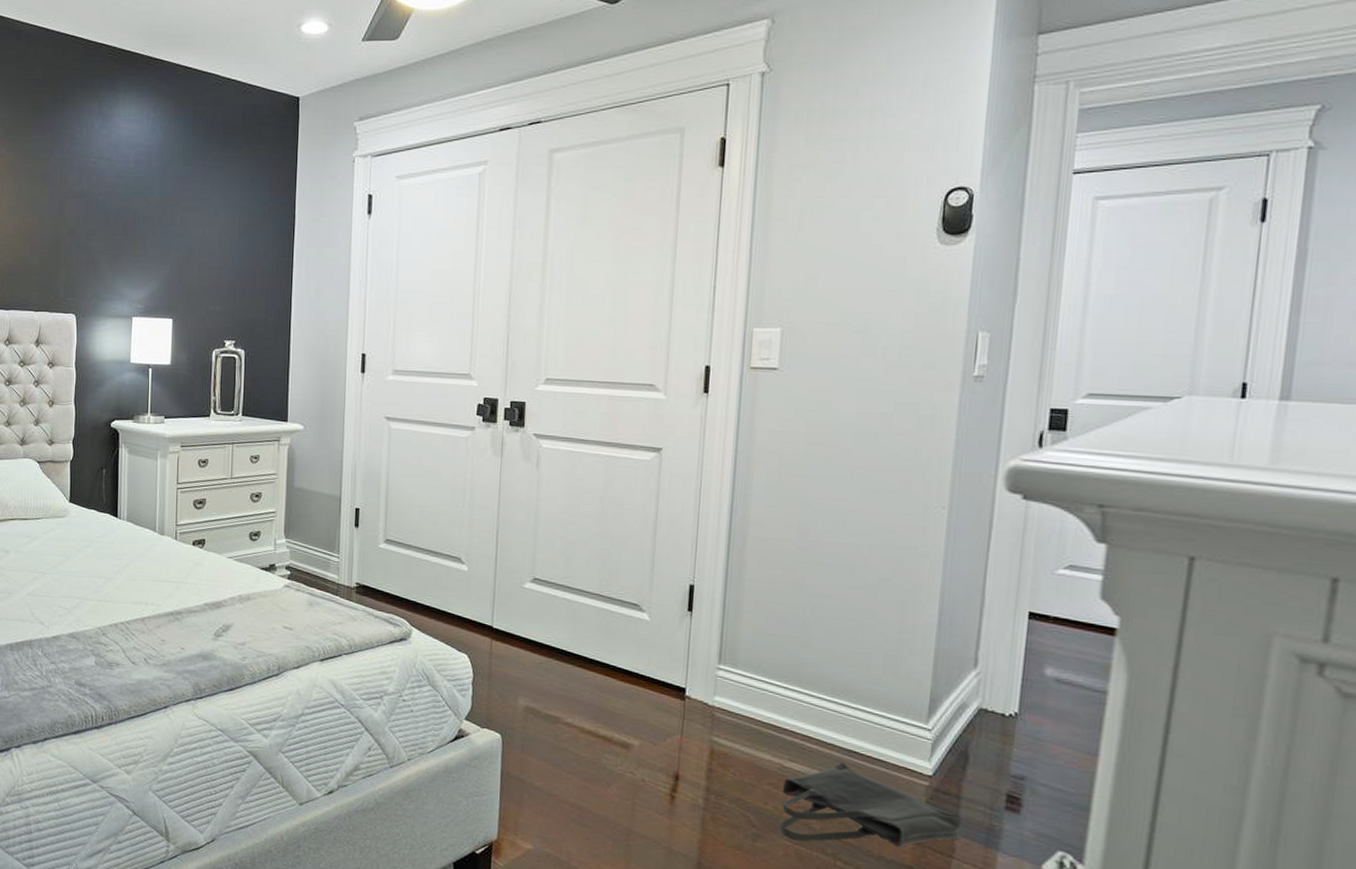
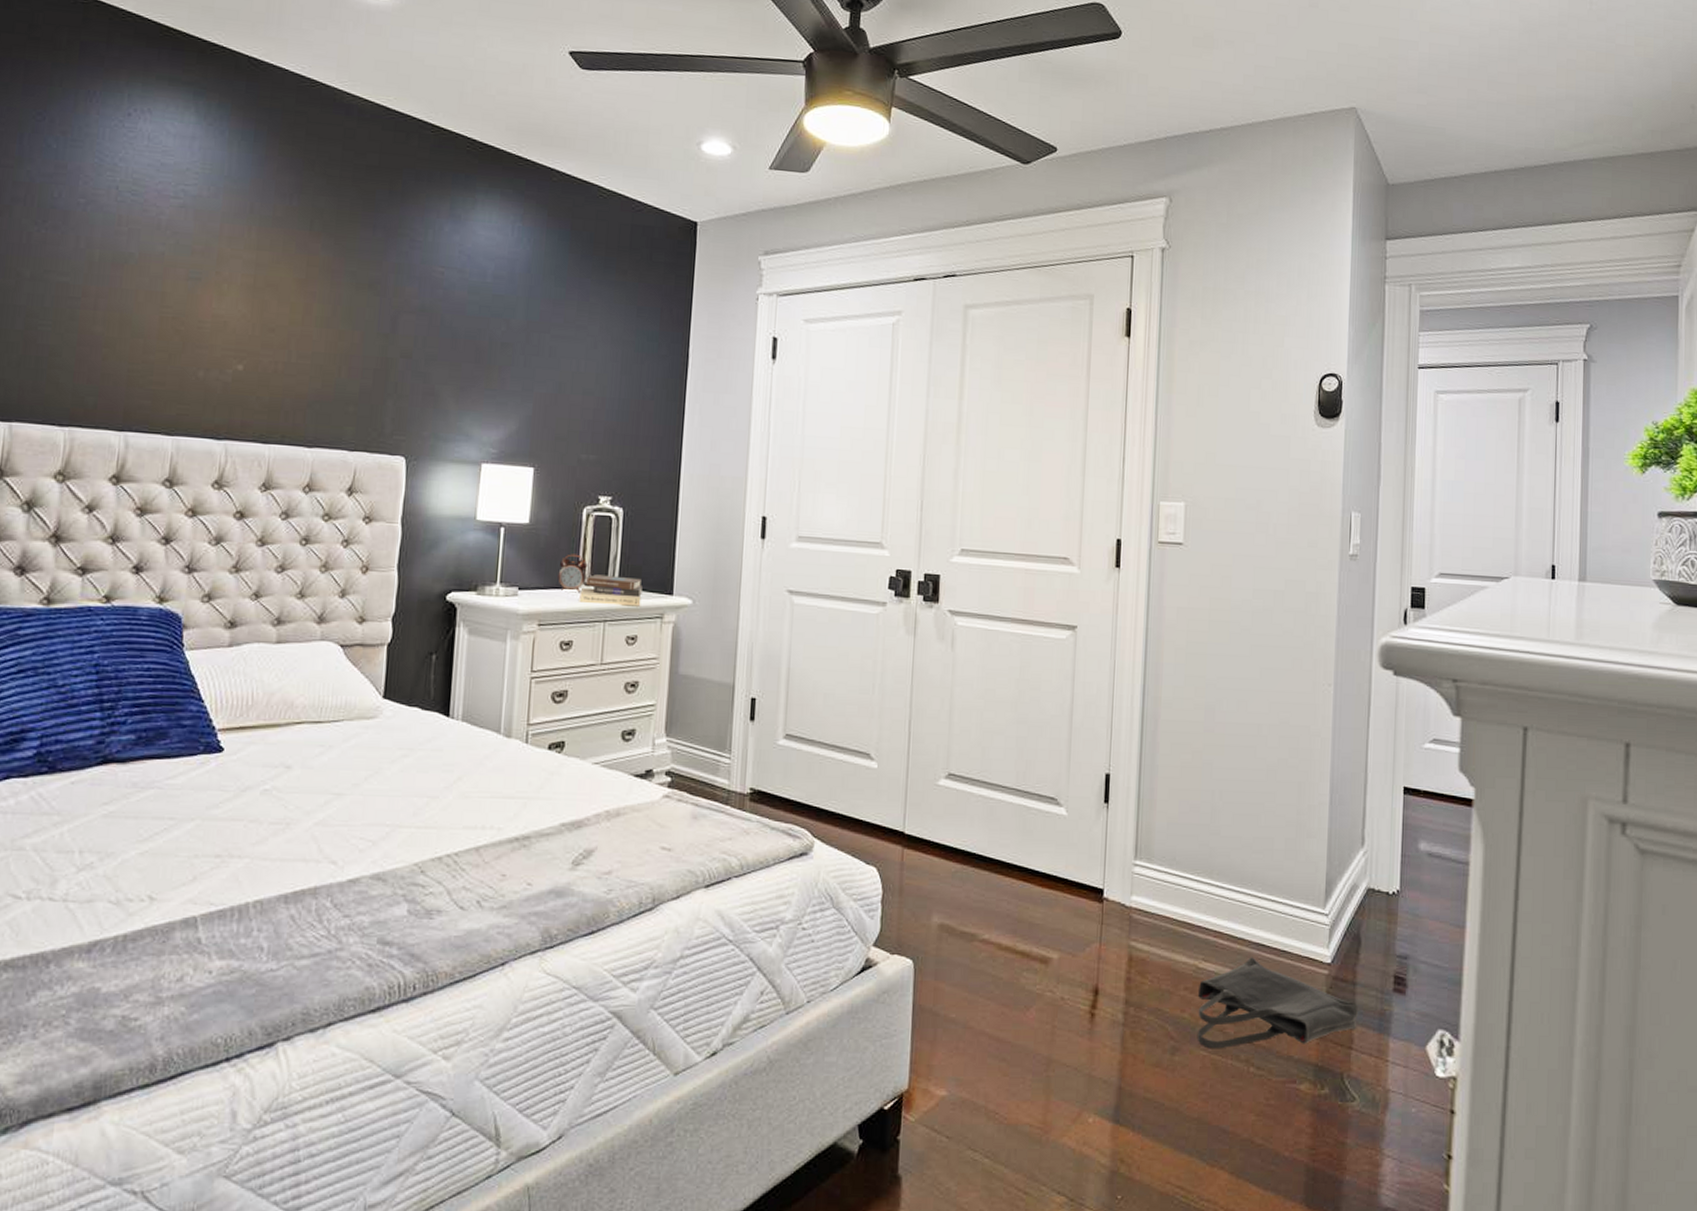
alarm clock: none [195,388,218,421] -> present [557,554,588,593]
books: none [212,405,262,432] -> present [579,574,642,607]

